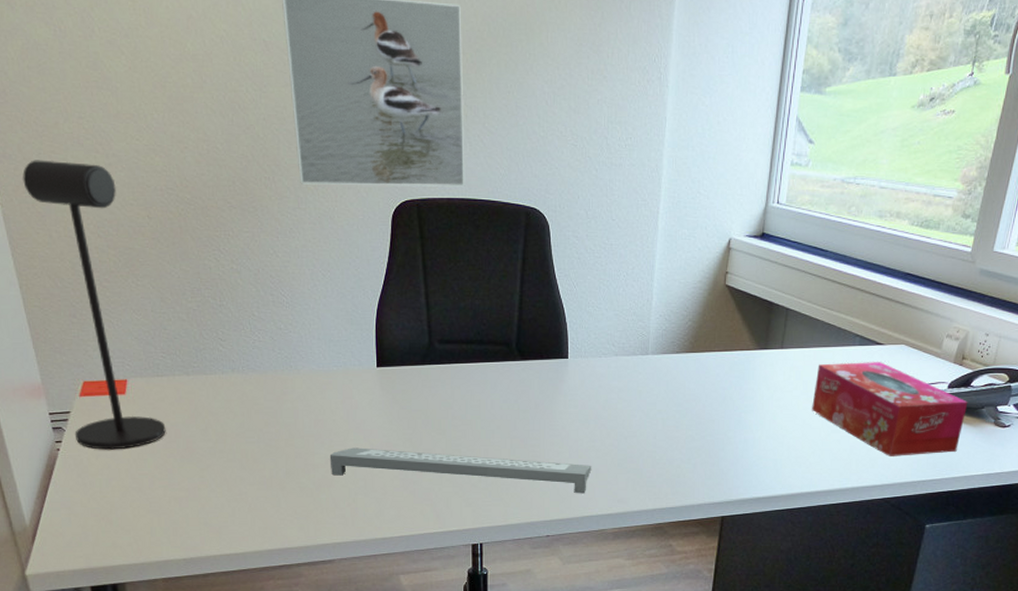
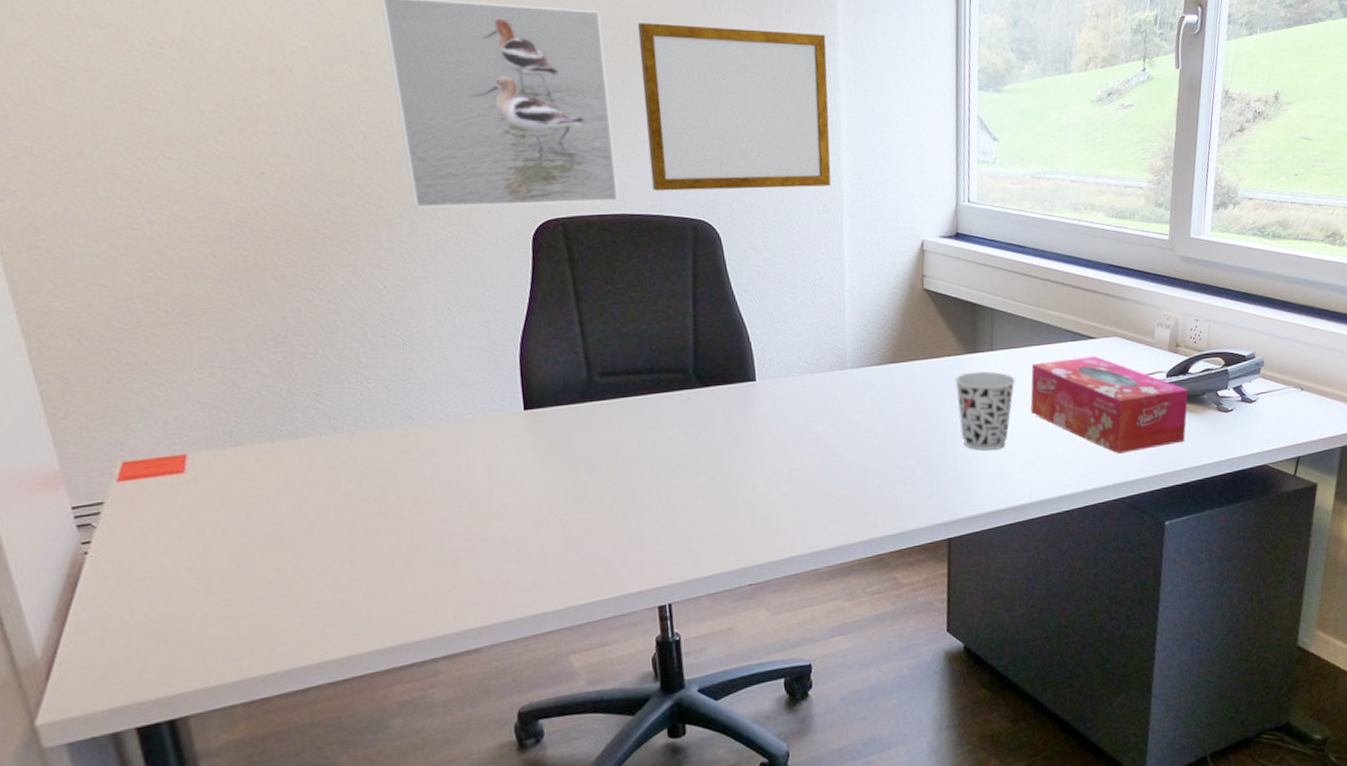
desk lamp: present [23,160,166,450] -> none [32,195,244,547]
computer keyboard: present [329,447,592,494] -> none [469,497,796,544]
writing board: none [492,17,661,181] -> present [637,23,831,191]
cup: none [744,367,802,442] -> present [955,371,1016,451]

